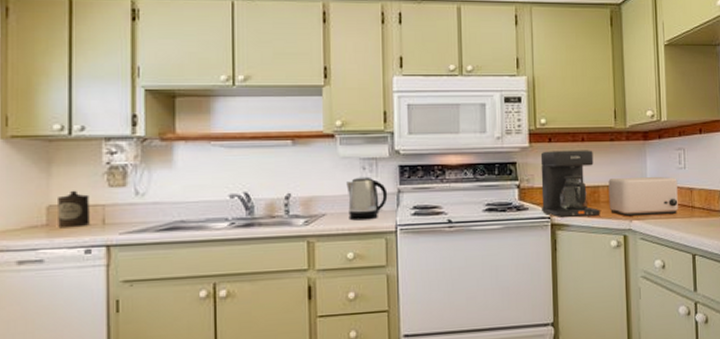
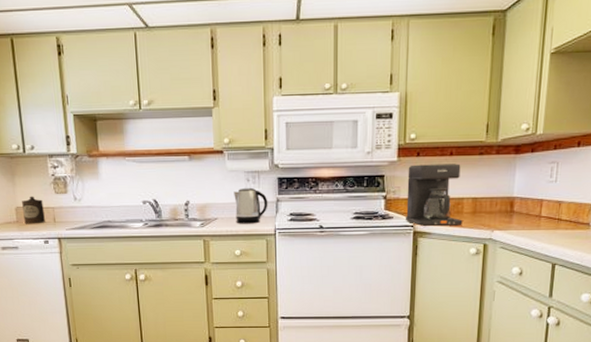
toaster: present [608,176,678,217] -> none [472,189,546,227]

